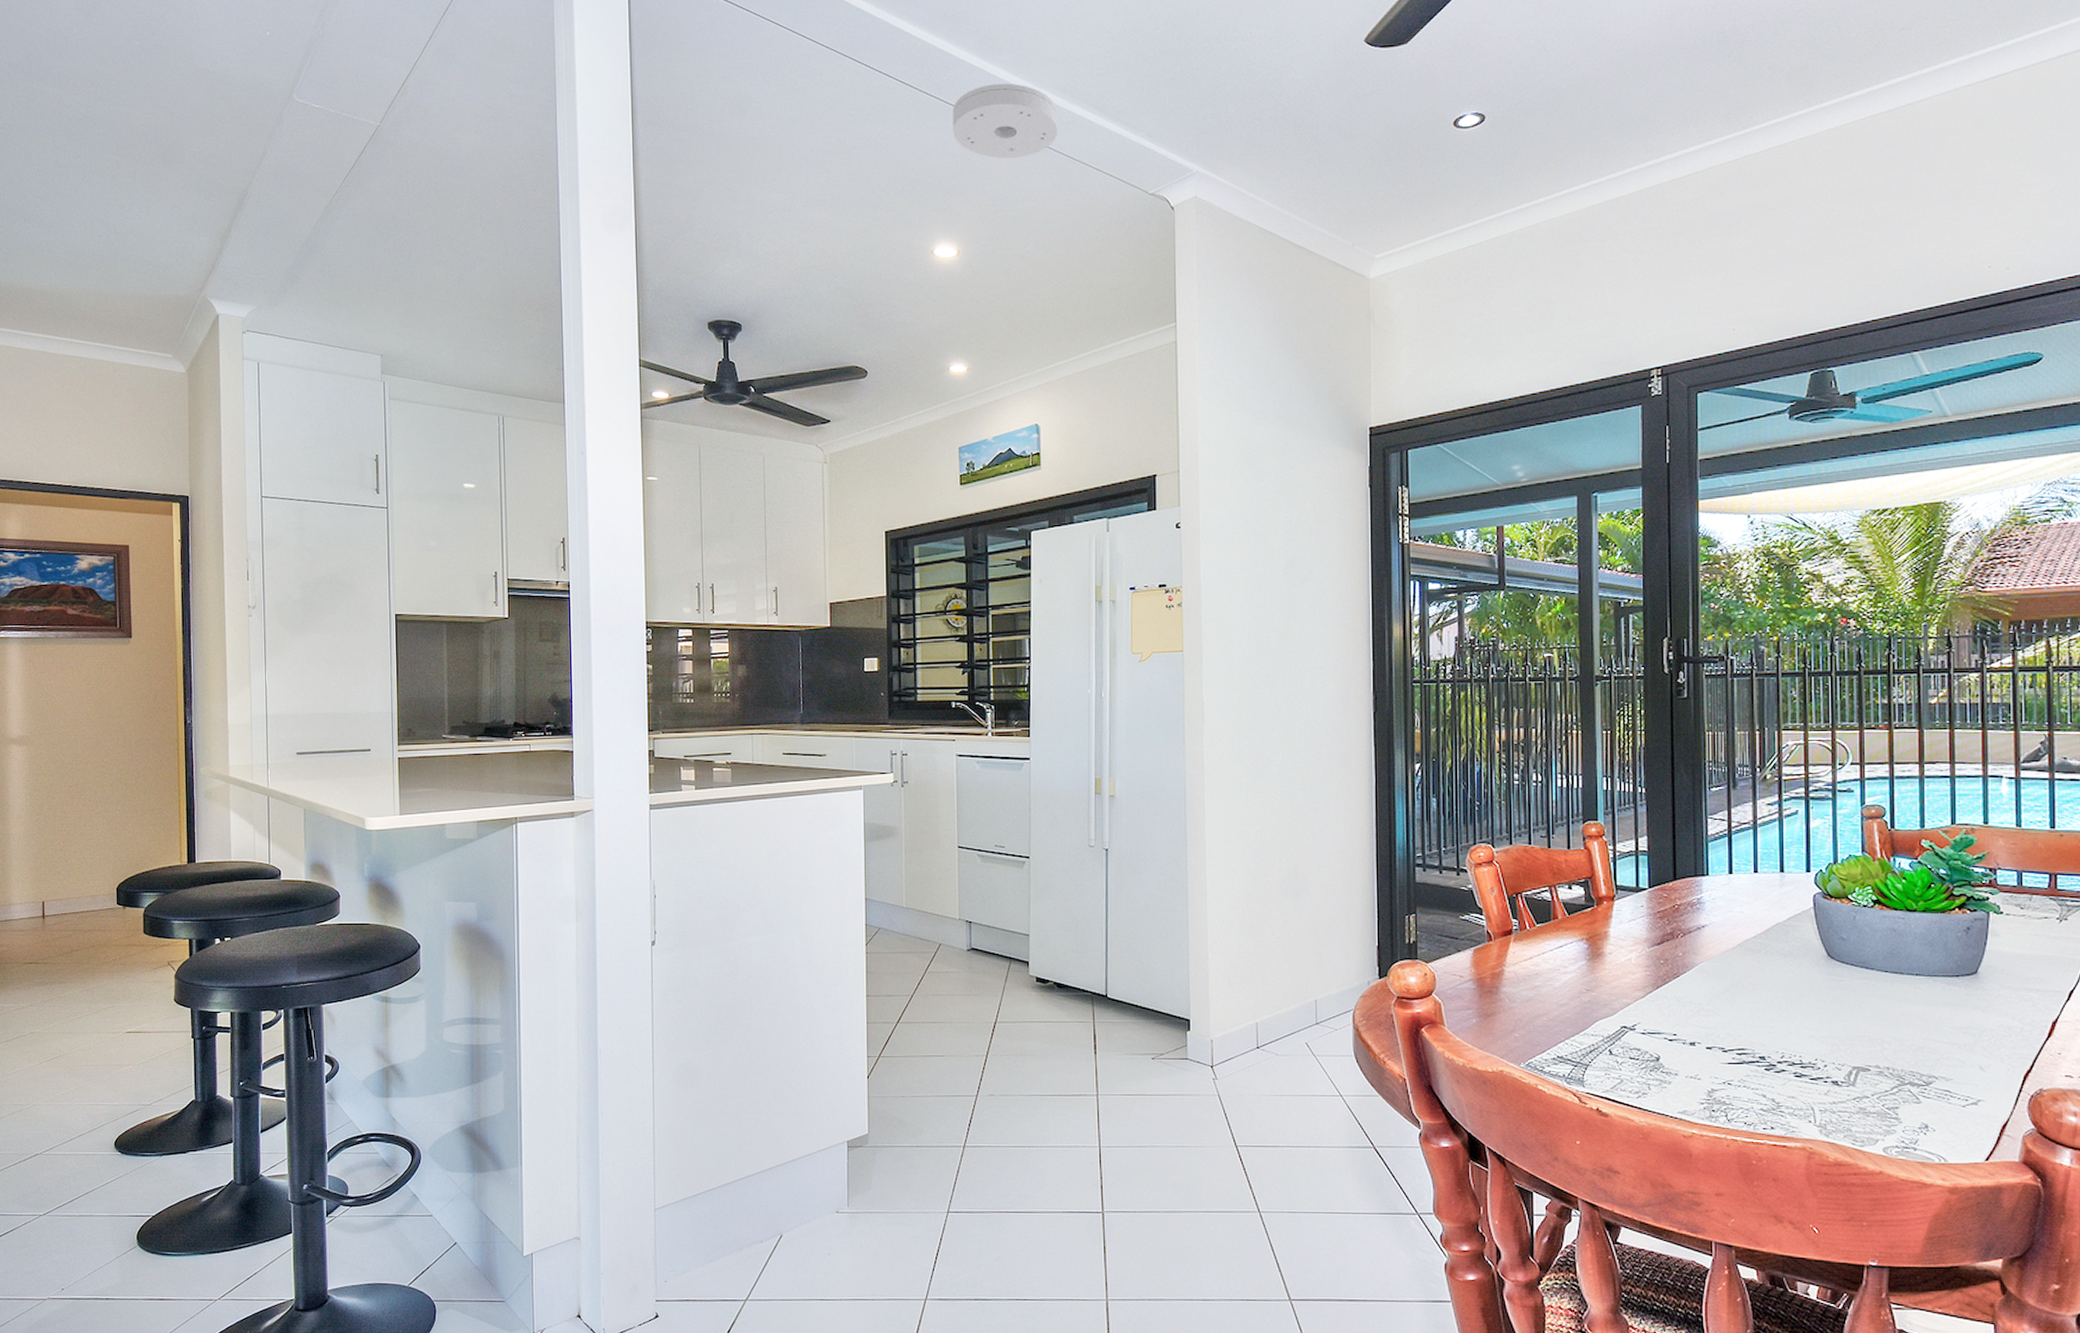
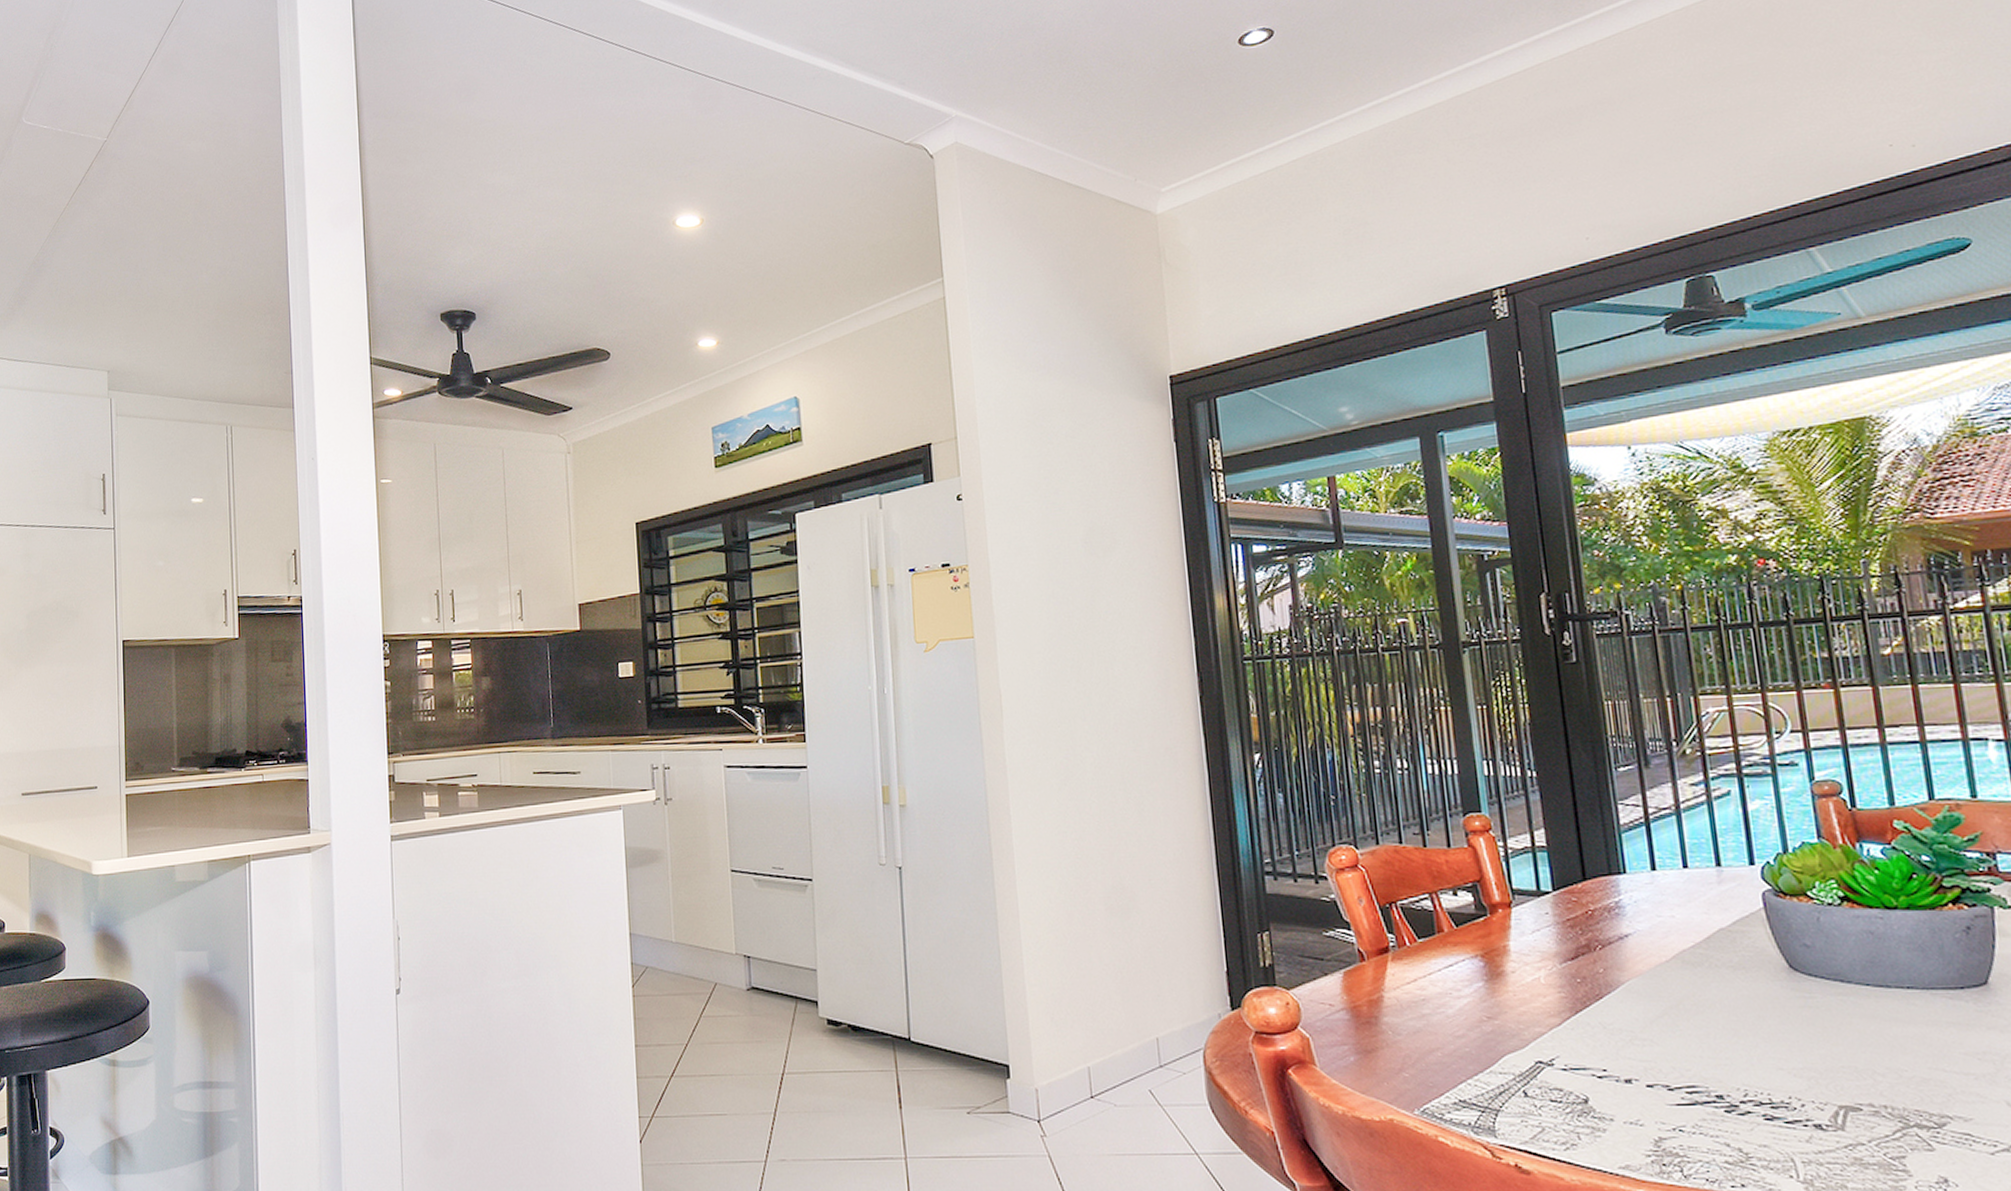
smoke detector: present [952,83,1058,159] -> none [689,42,803,121]

